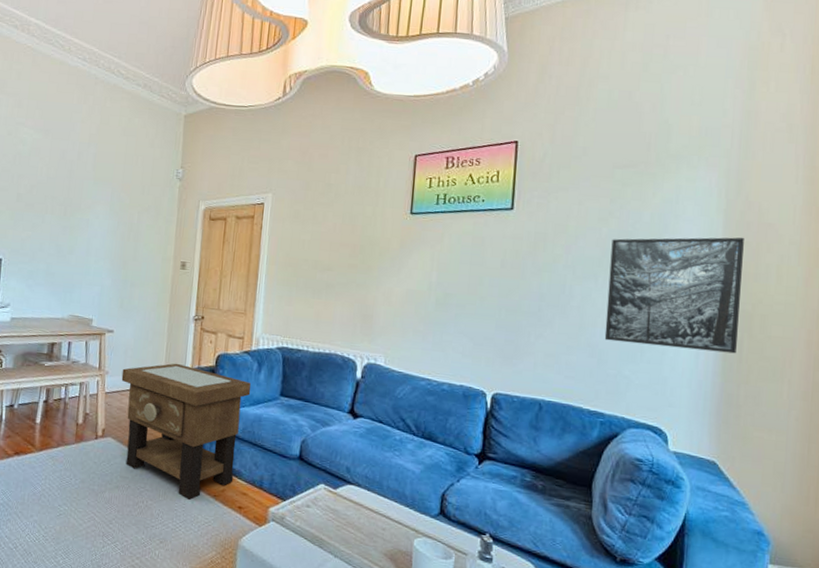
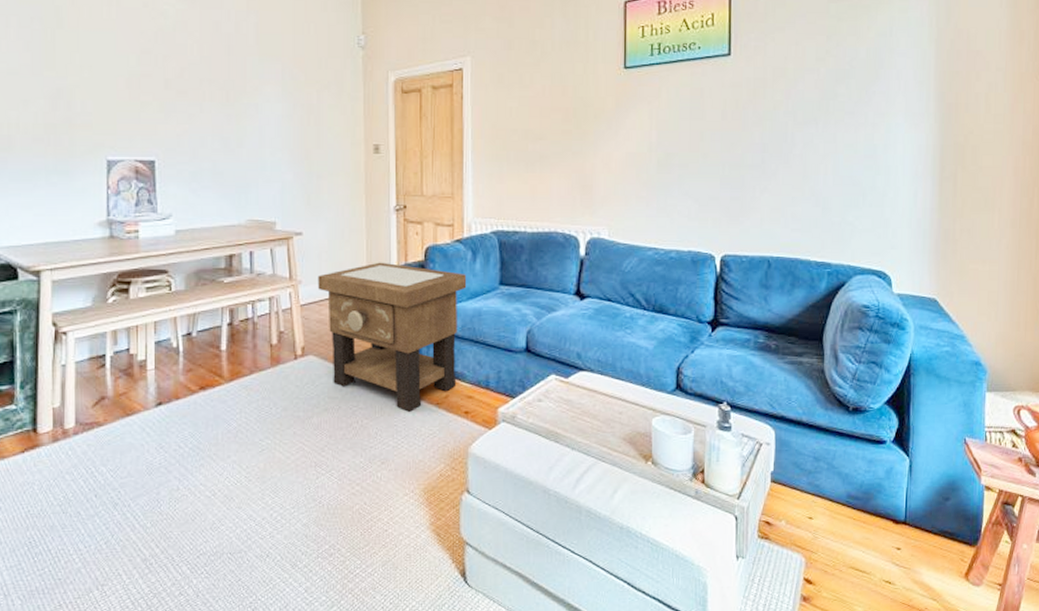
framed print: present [604,237,744,354] -> none [827,67,955,188]

